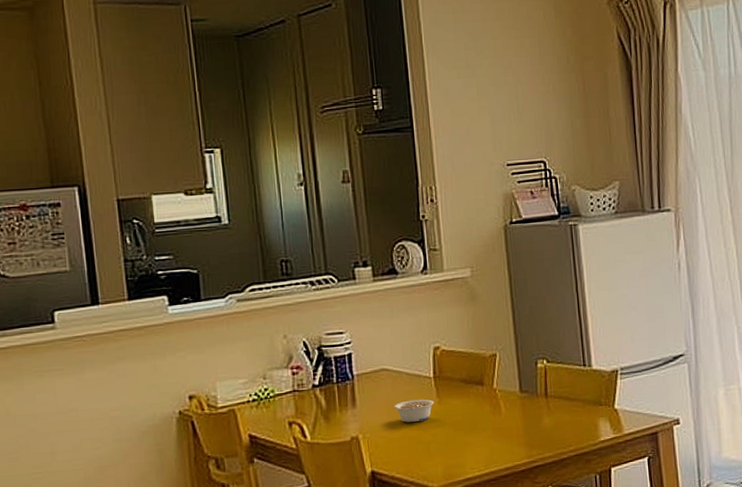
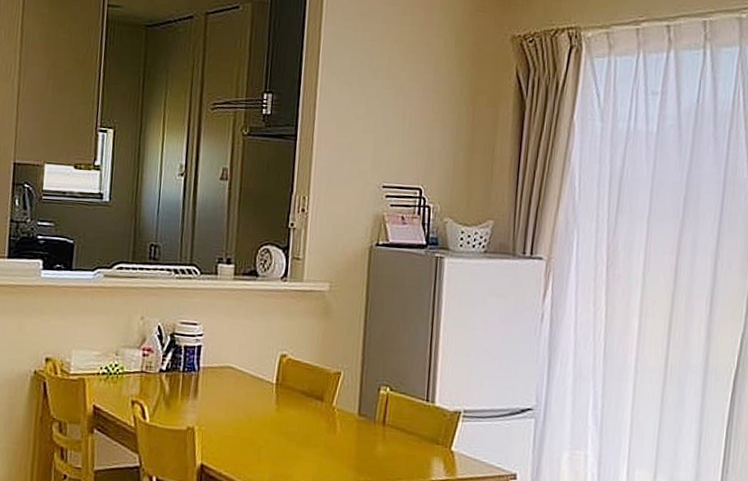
legume: present [394,399,435,423] -> none [233,401,273,425]

